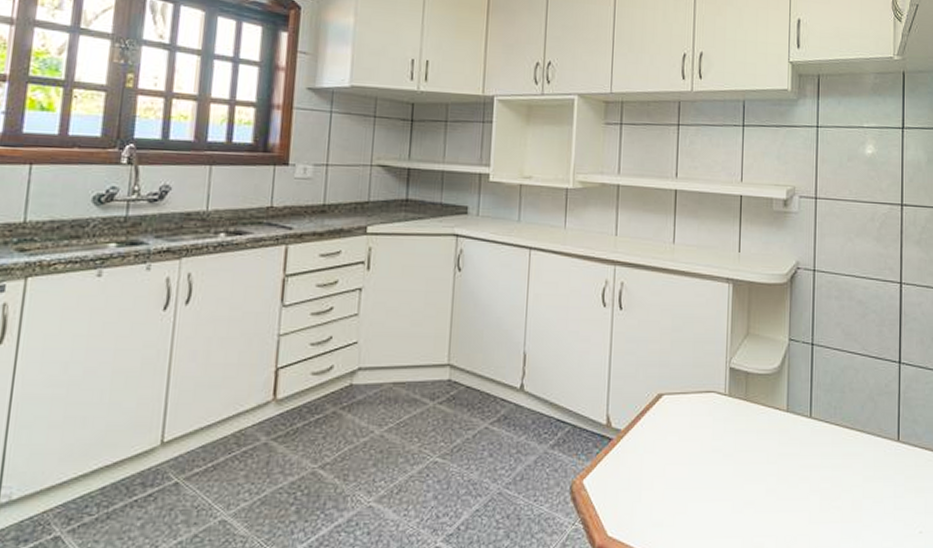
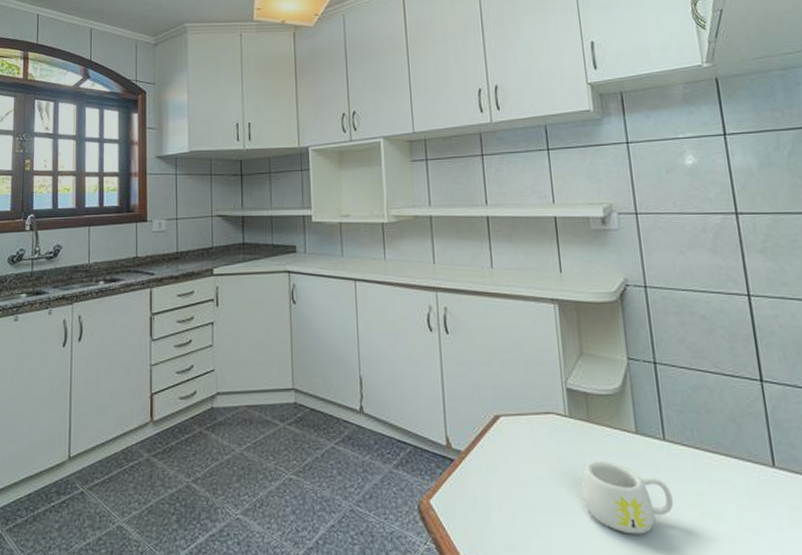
mug: none [730,438,811,507] -> present [581,461,674,535]

